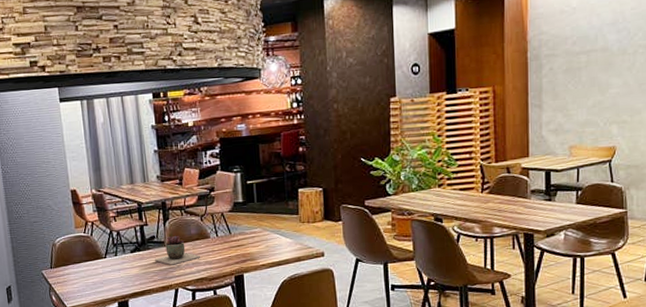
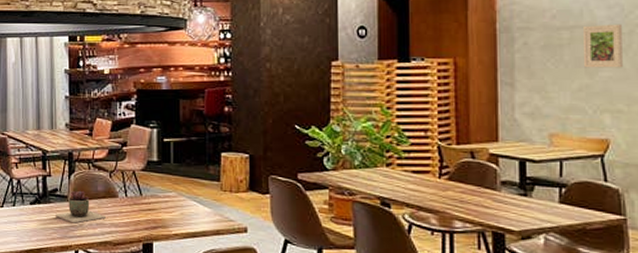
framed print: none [597,45,628,87] -> present [583,23,623,68]

